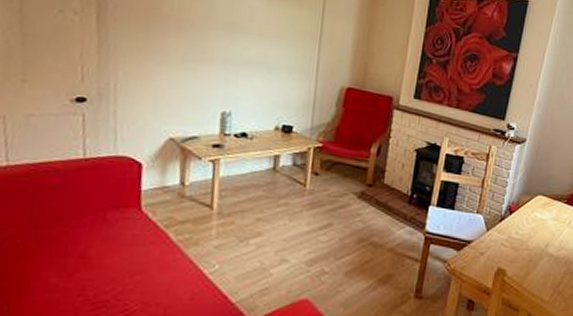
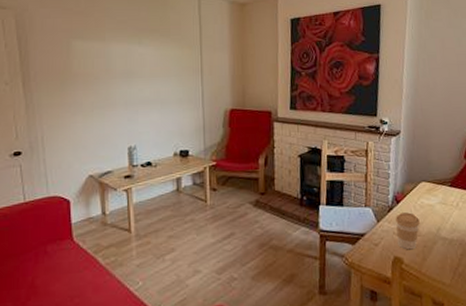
coffee cup: none [504,224,530,263] -> present [396,212,420,250]

